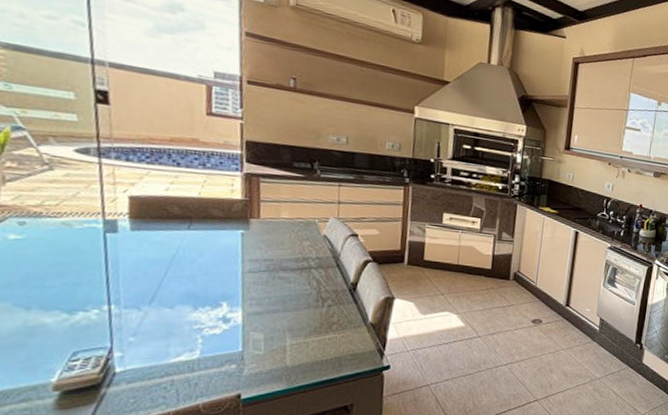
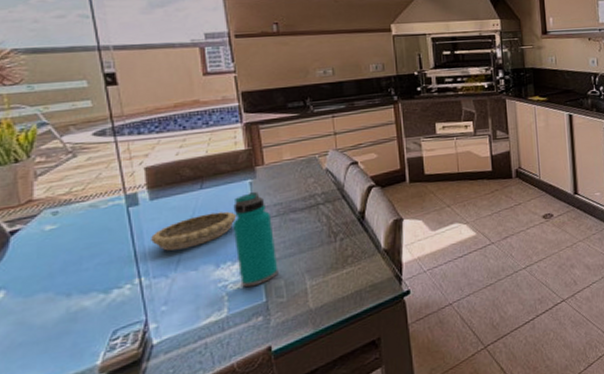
decorative bowl: none [127,255,223,286] -> present [151,211,237,251]
water bottle: none [217,243,260,335] -> present [232,192,279,288]

